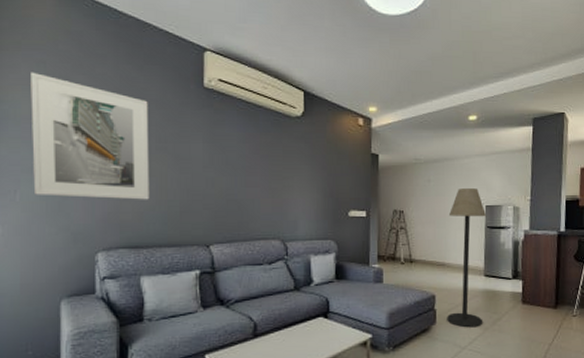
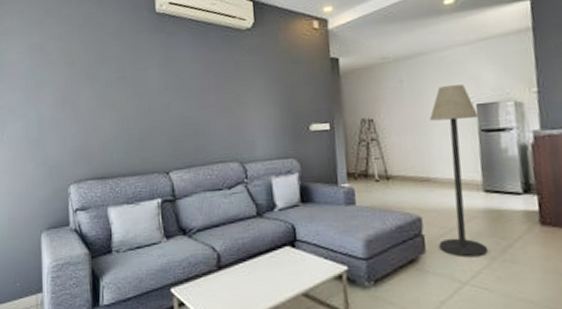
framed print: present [31,72,150,200] -> none [12,21,112,134]

